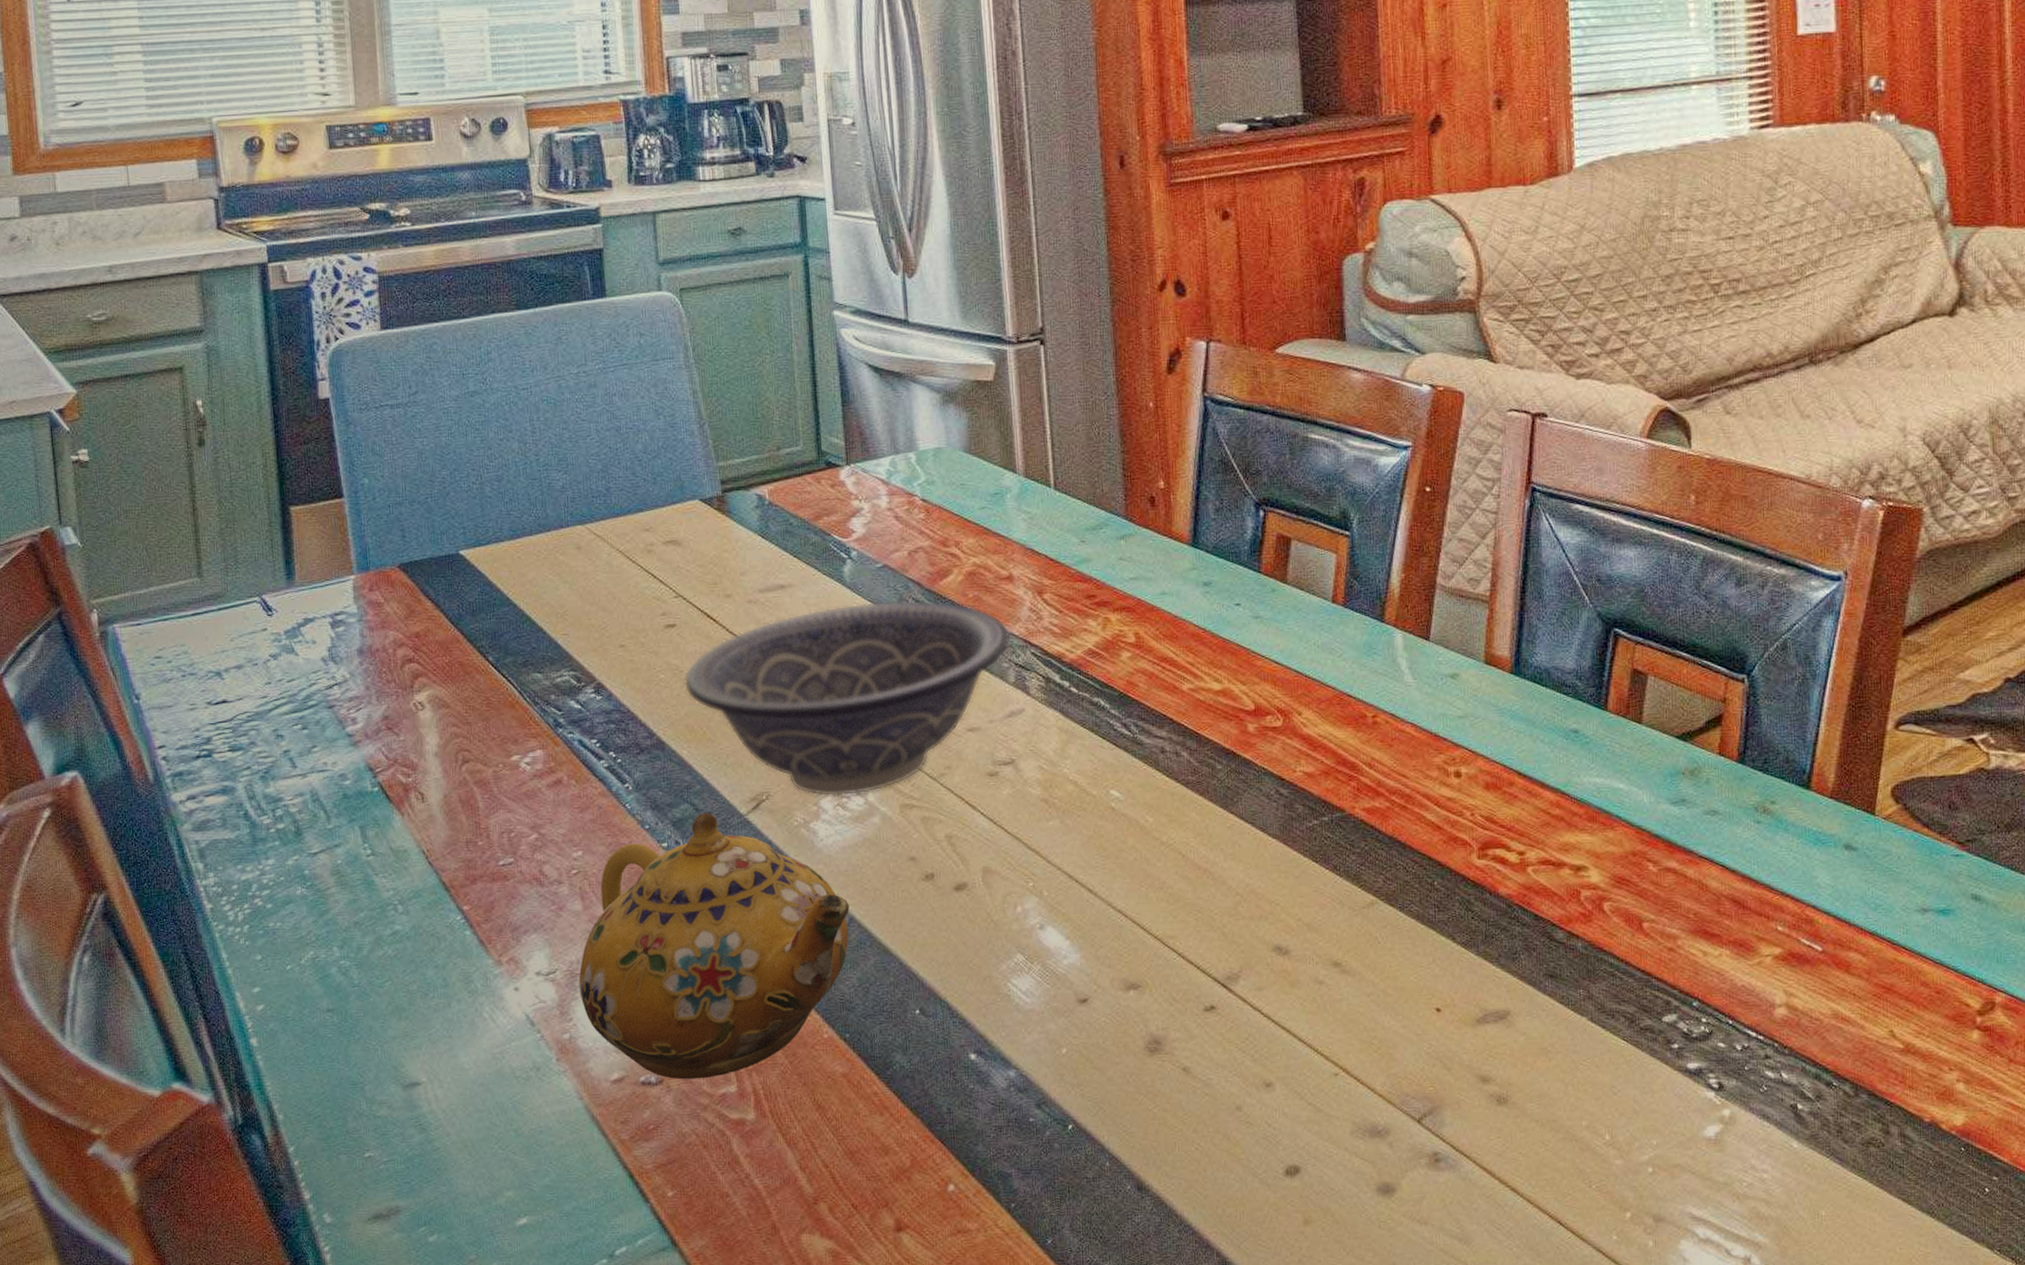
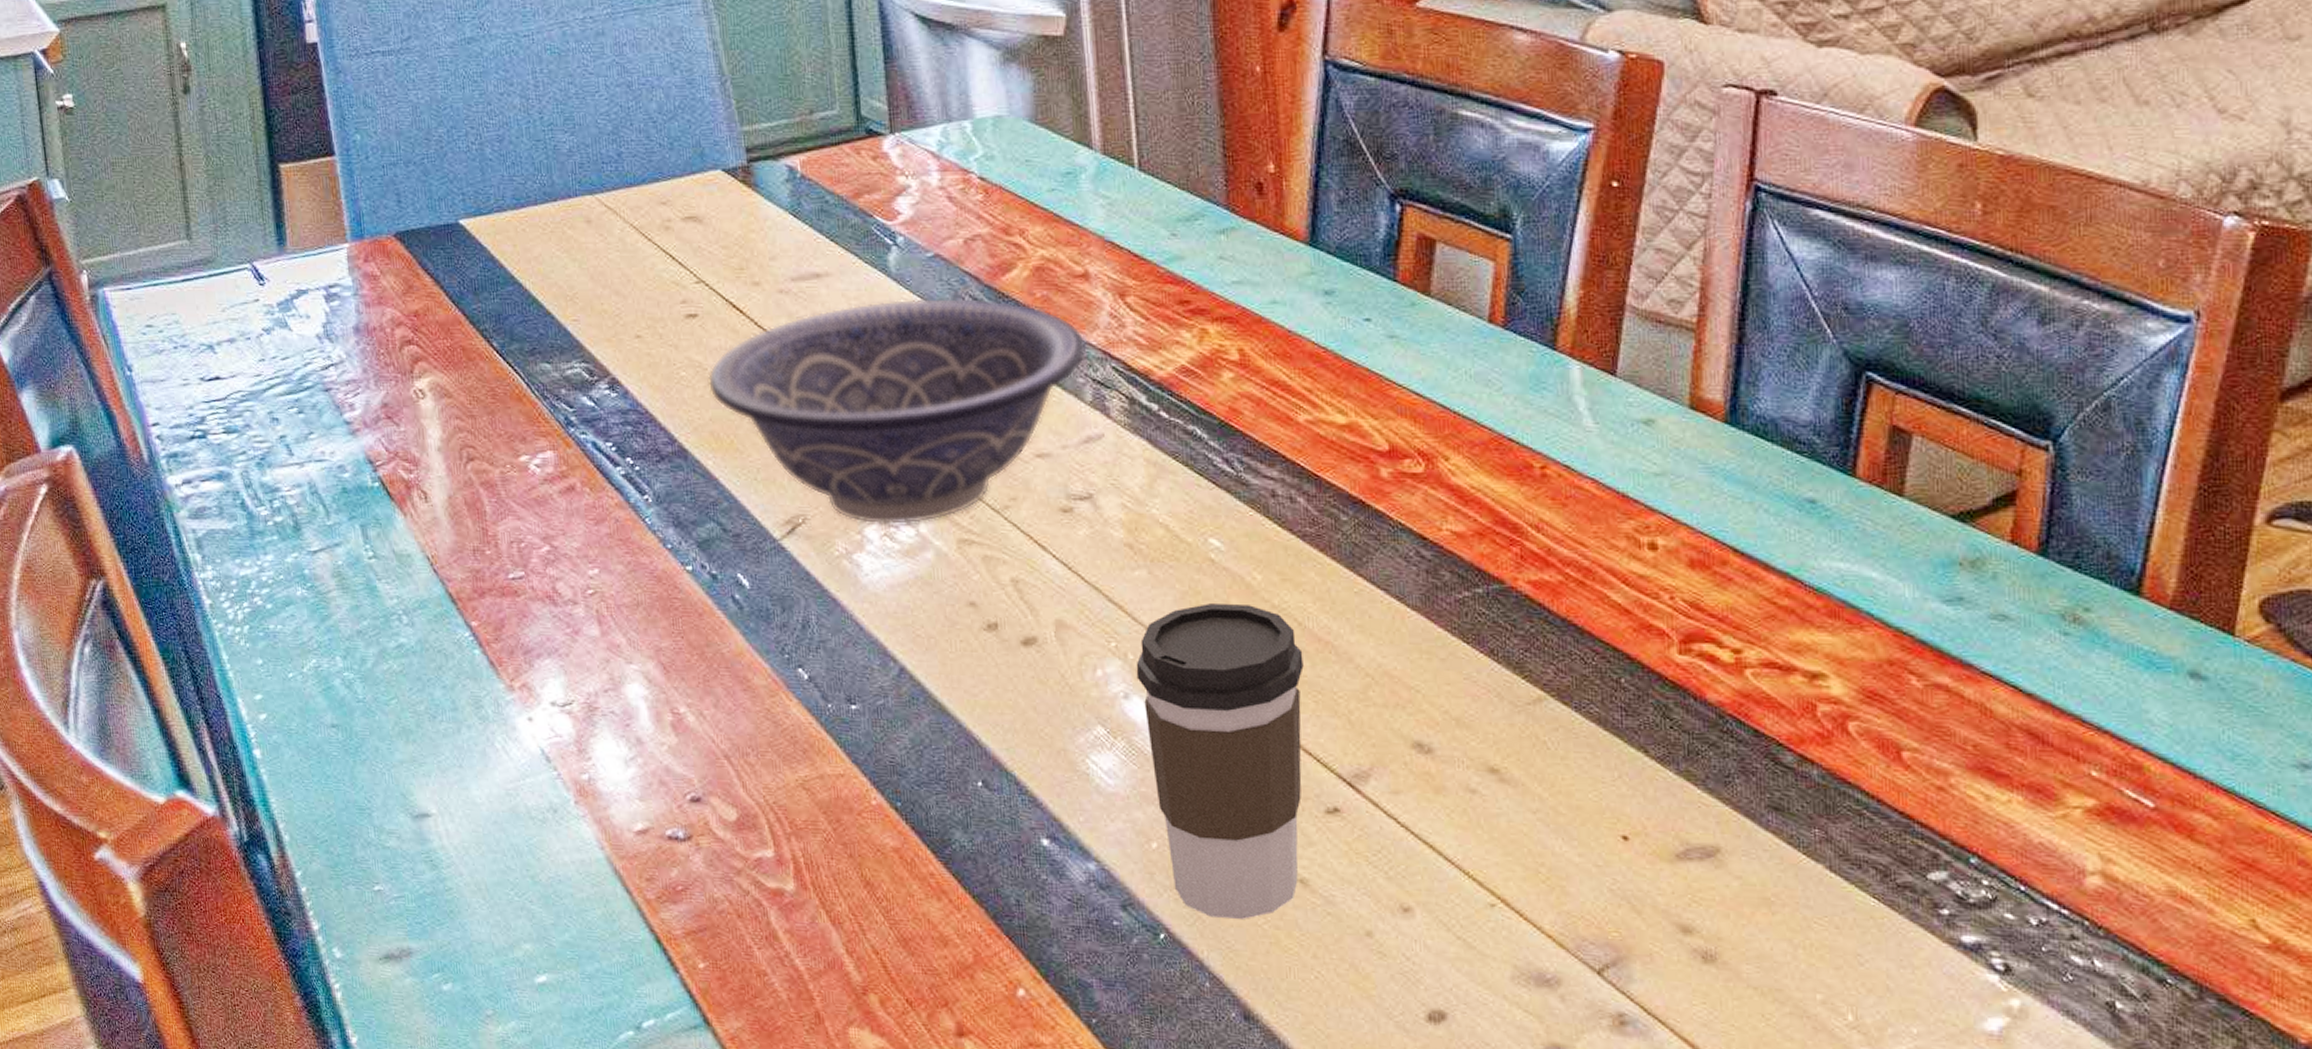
teapot: present [578,813,849,1080] -> none [597,534,900,839]
coffee cup: none [1050,843,1187,1107] -> present [1136,604,1304,919]

